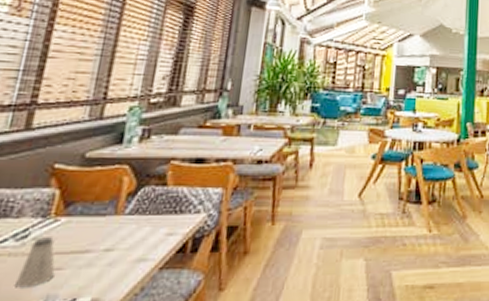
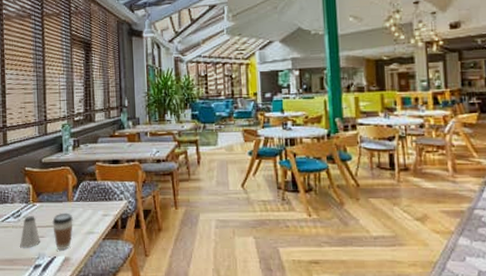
coffee cup: none [78,231,119,289] -> present [52,212,73,251]

